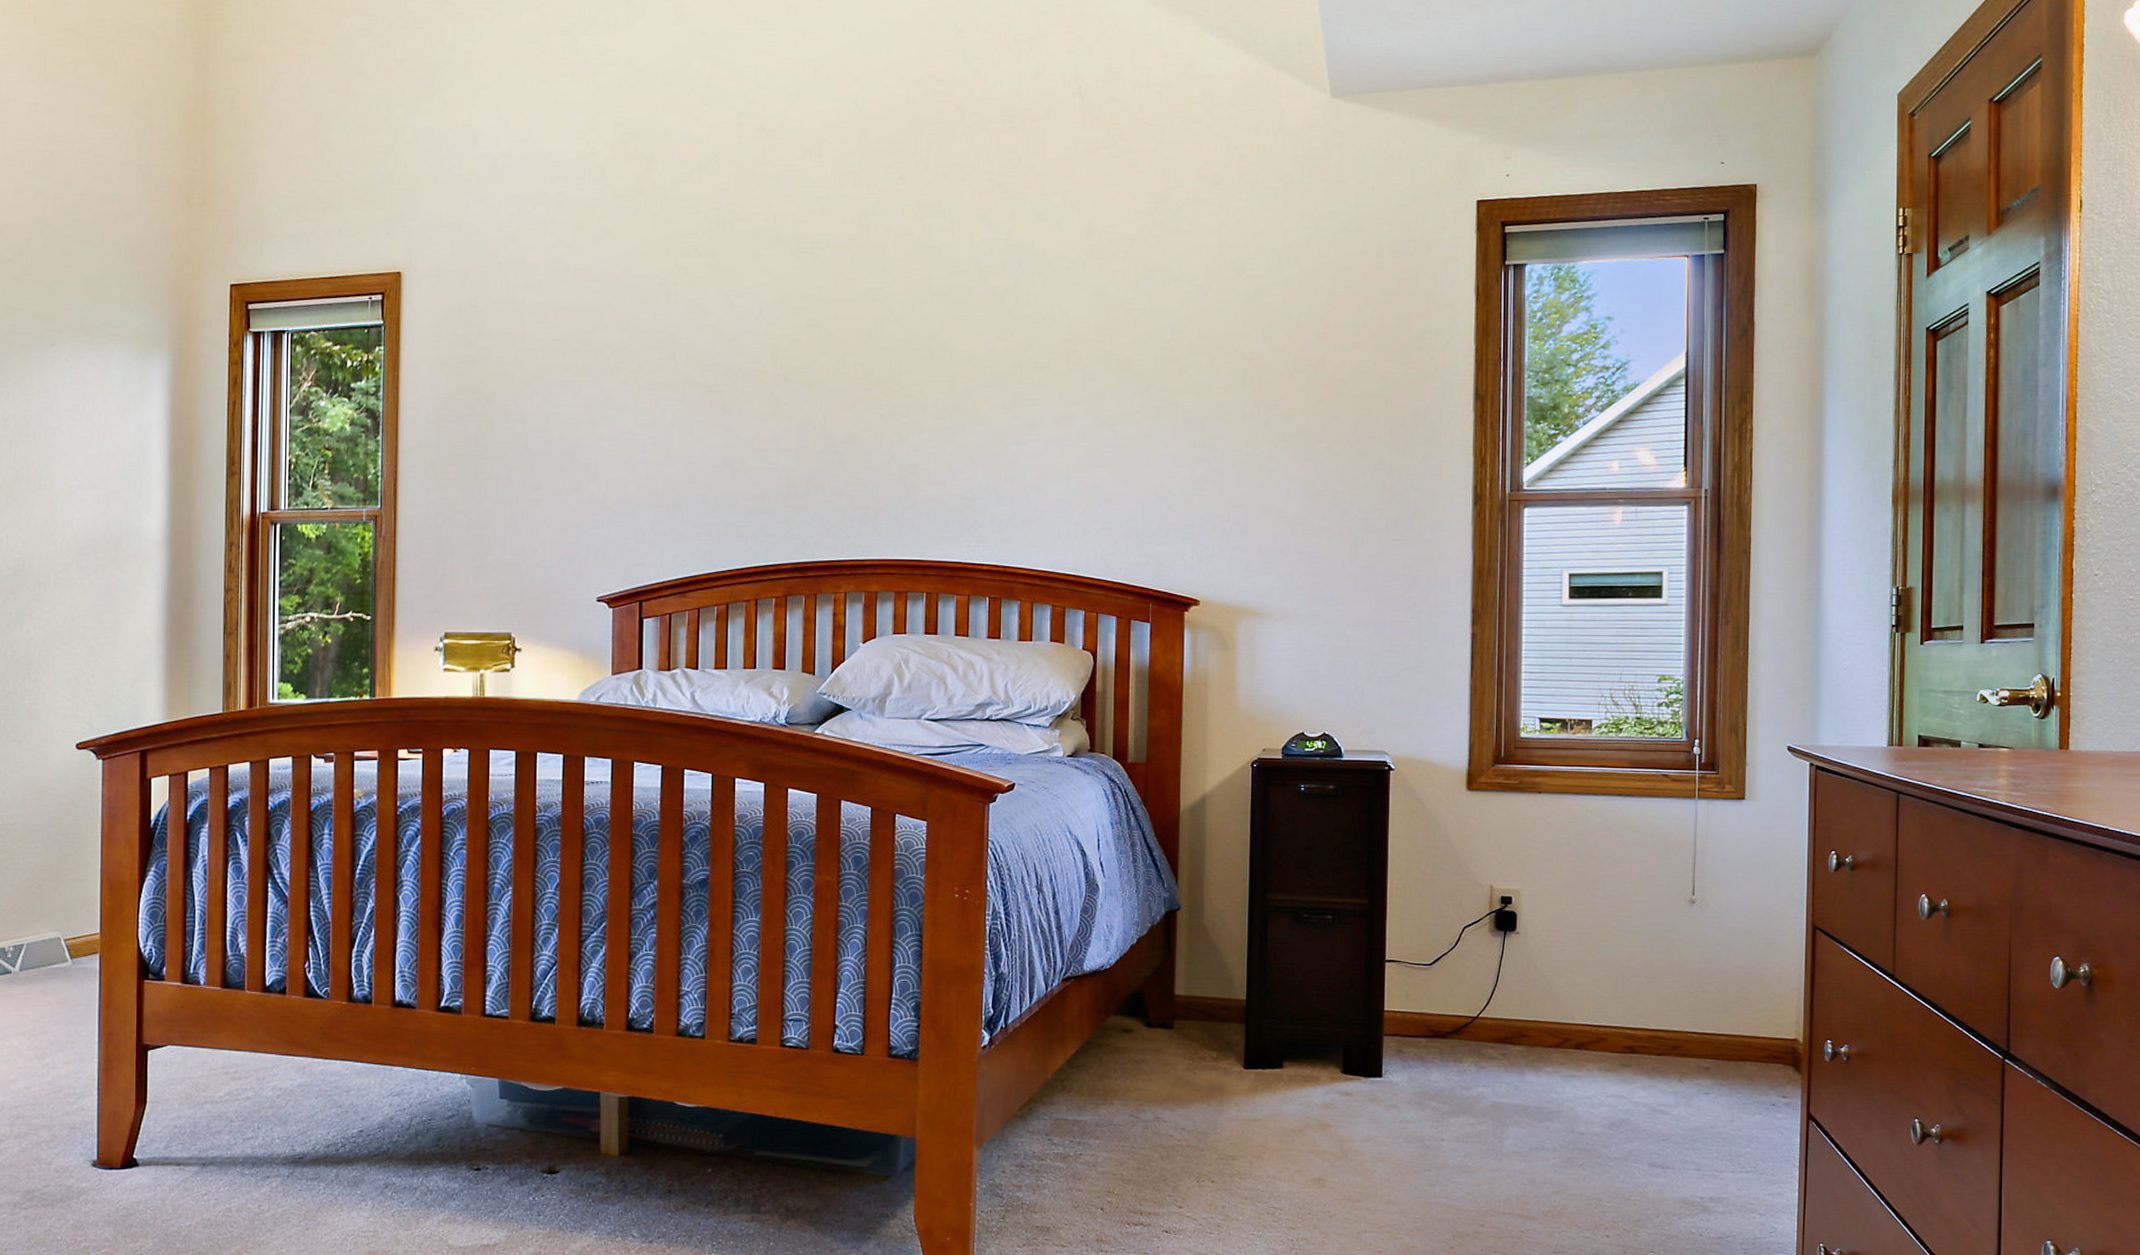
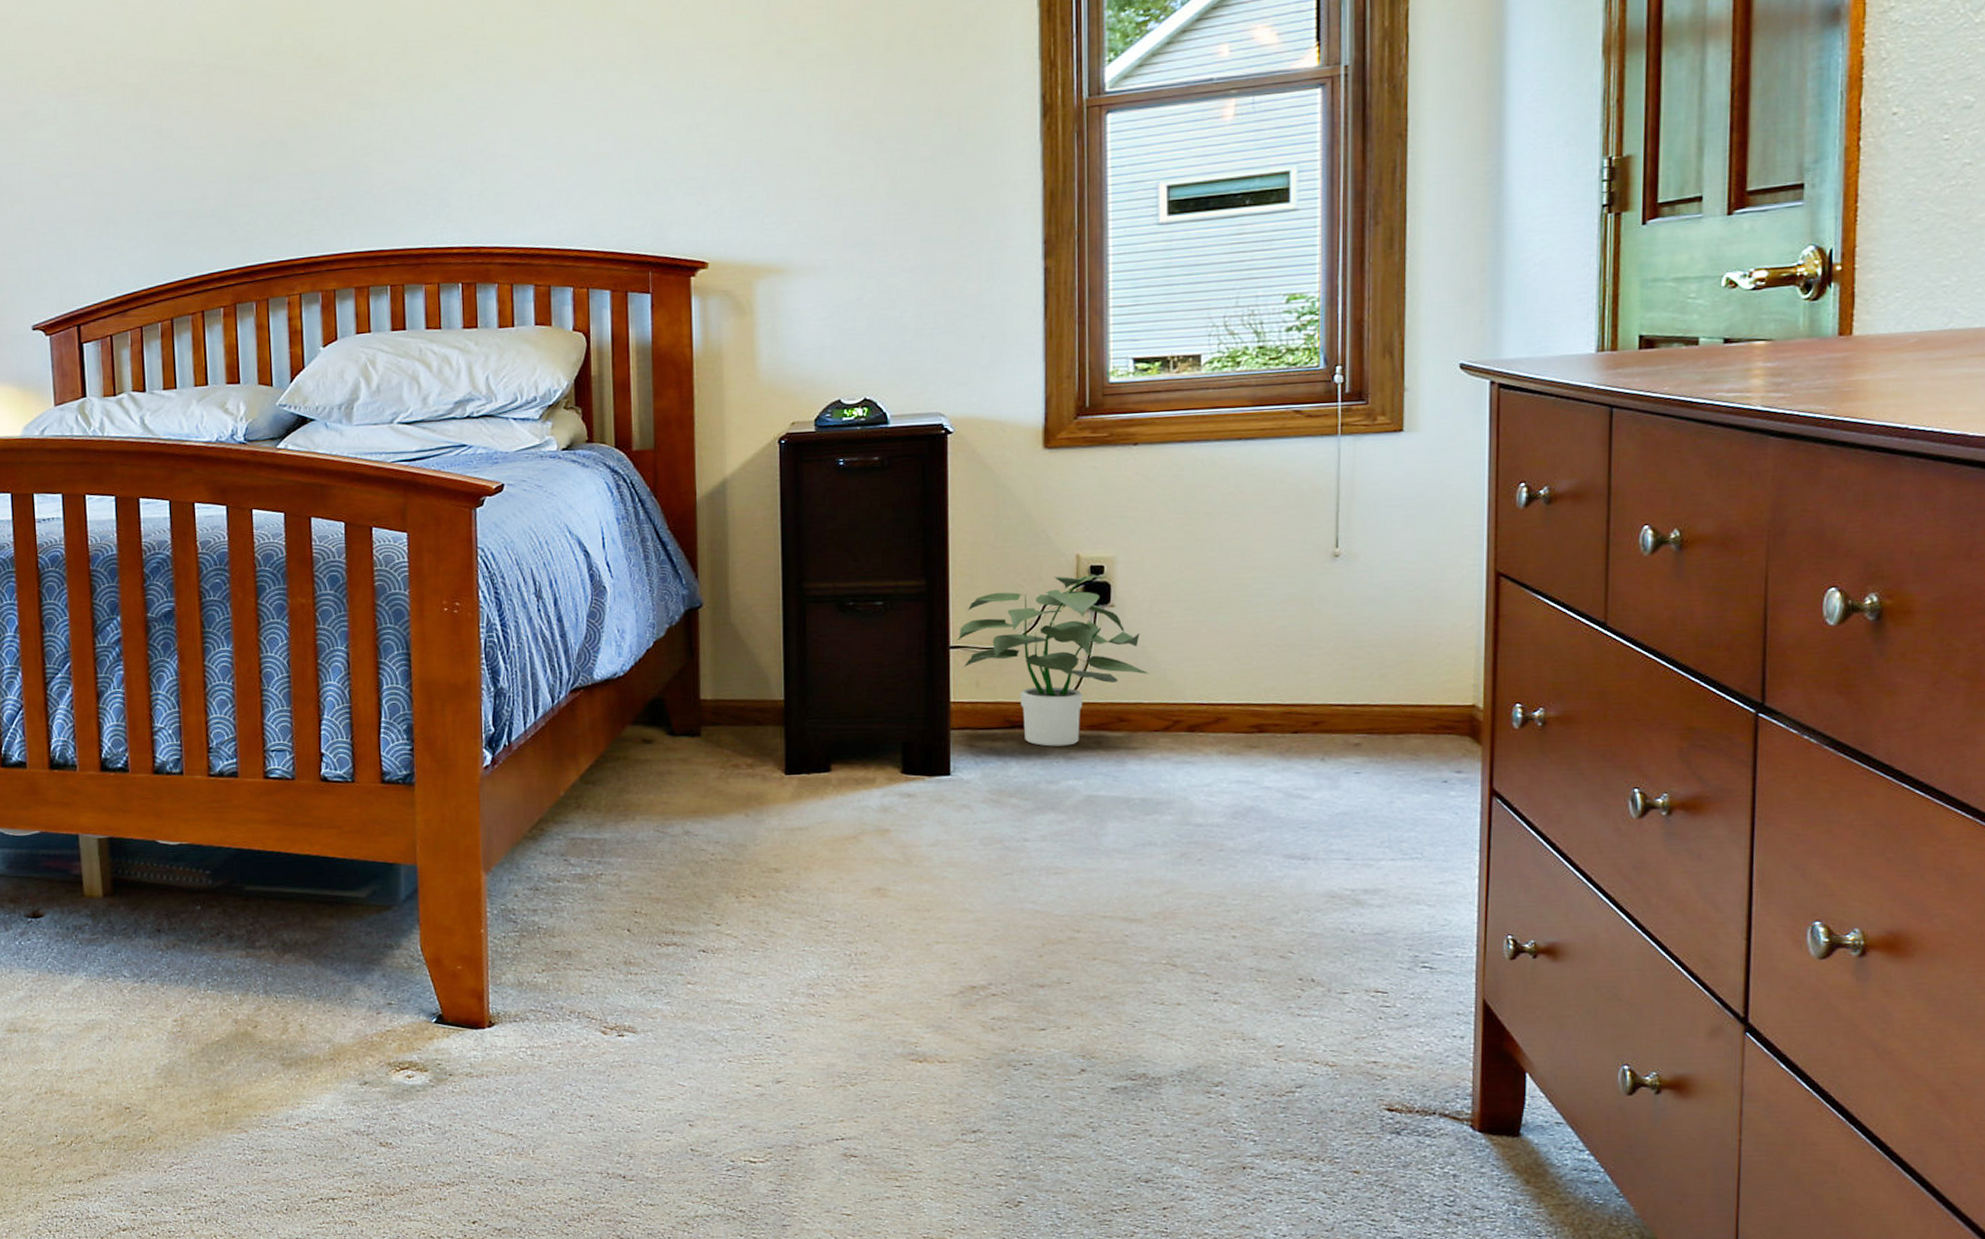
potted plant: none [1391,903,1546,1056] -> present [956,575,1150,747]

